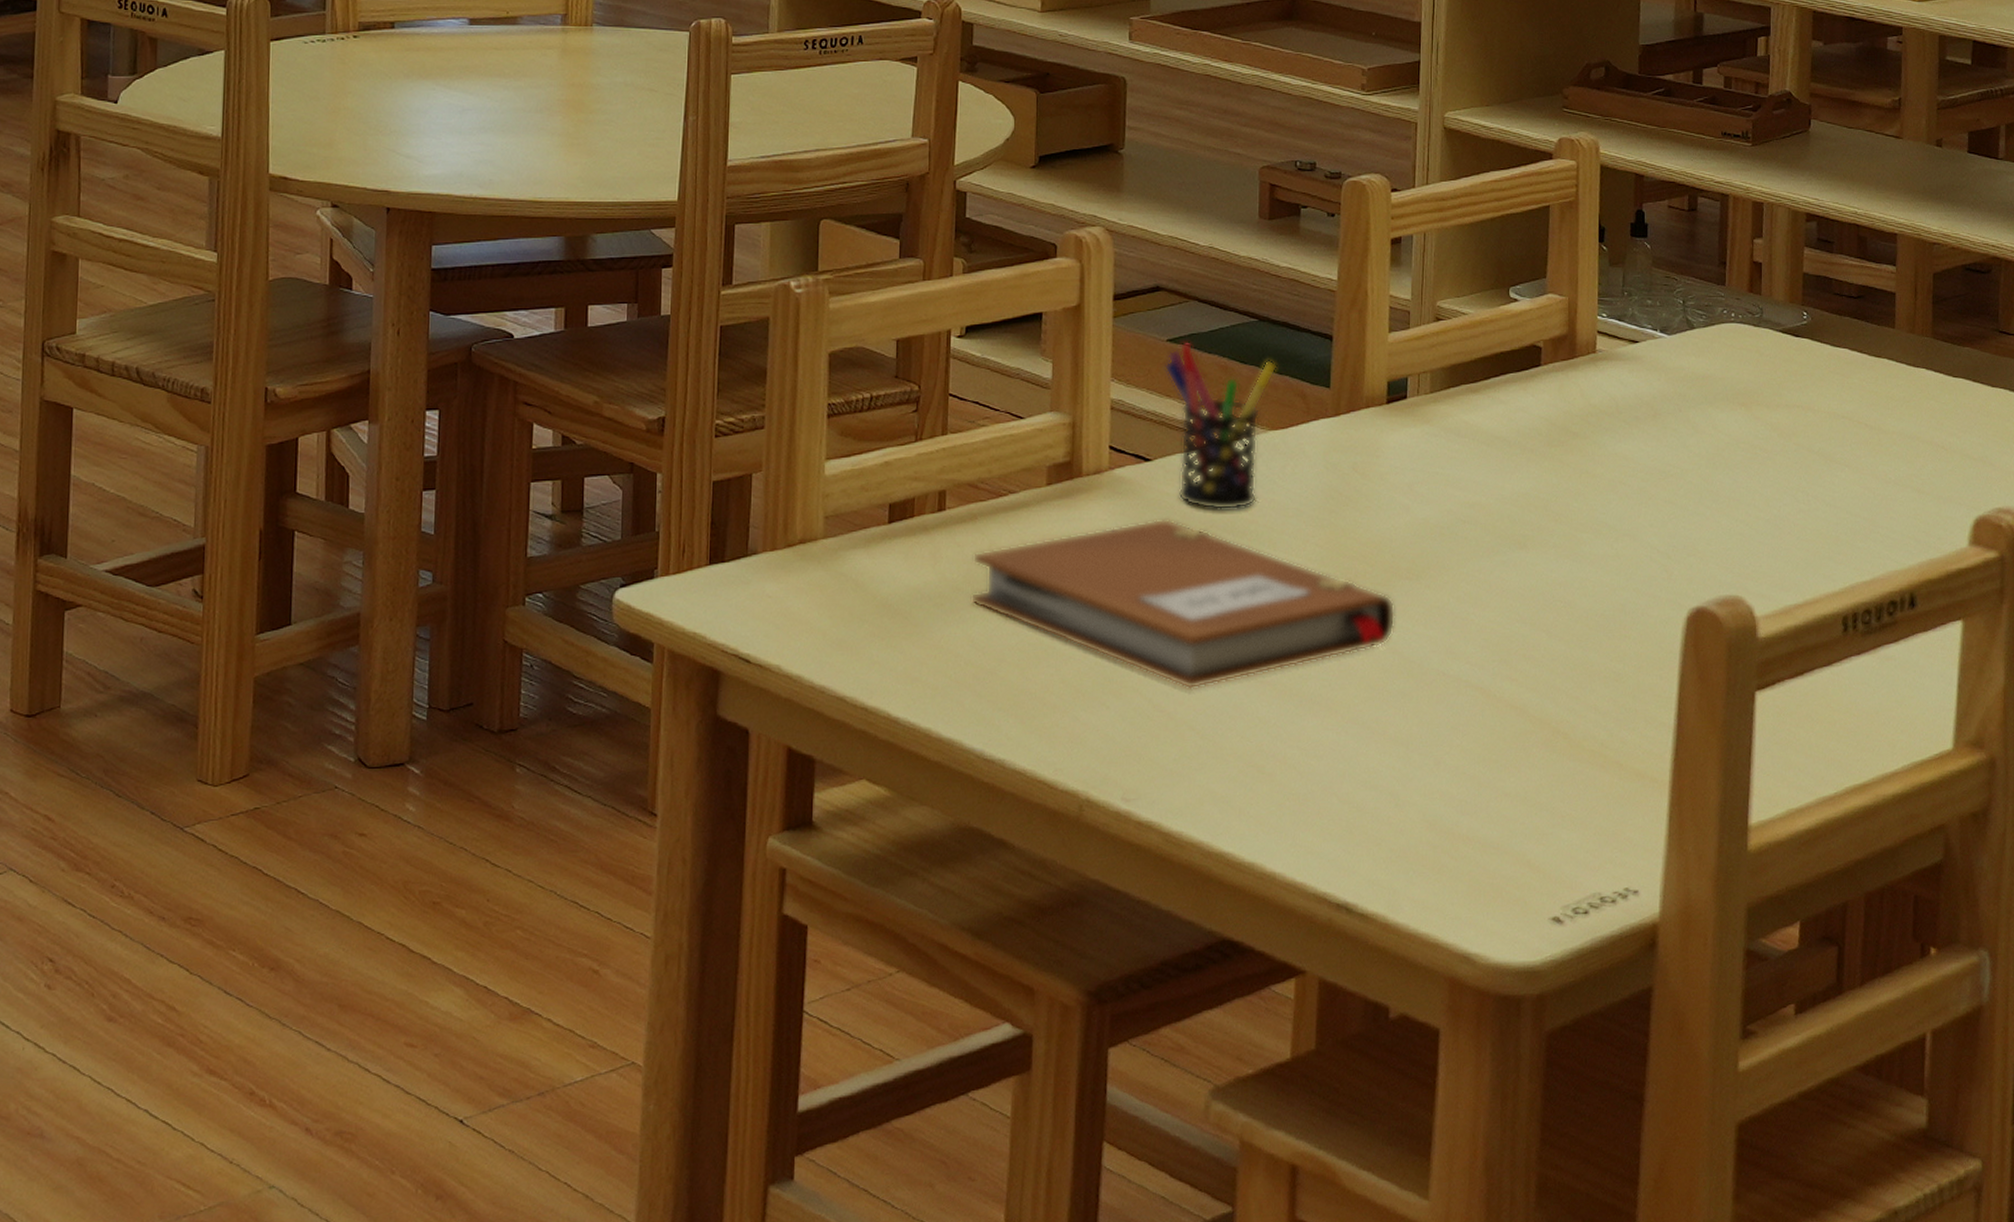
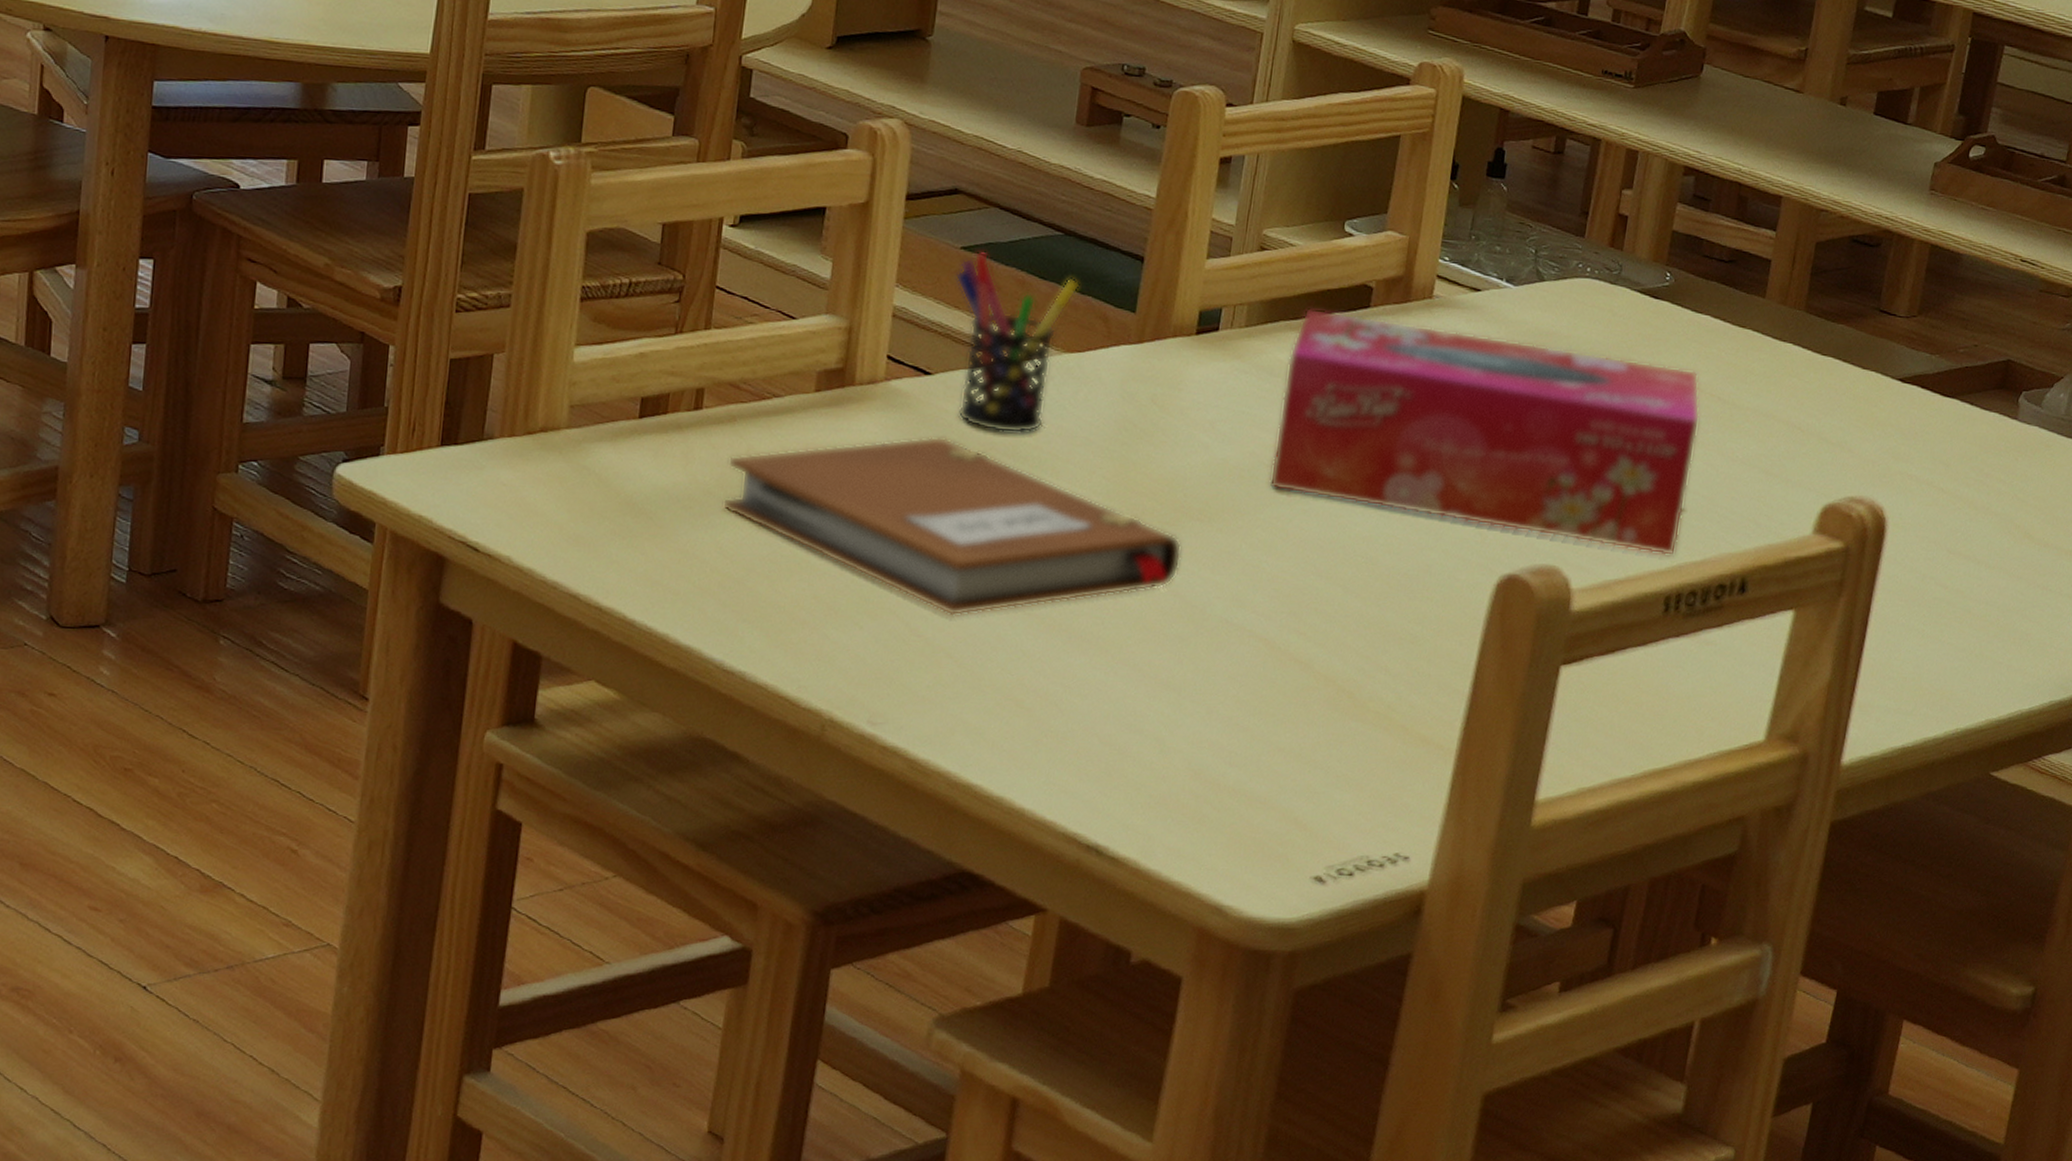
tissue box: none [1468,371,1852,578] -> present [1269,308,1701,557]

